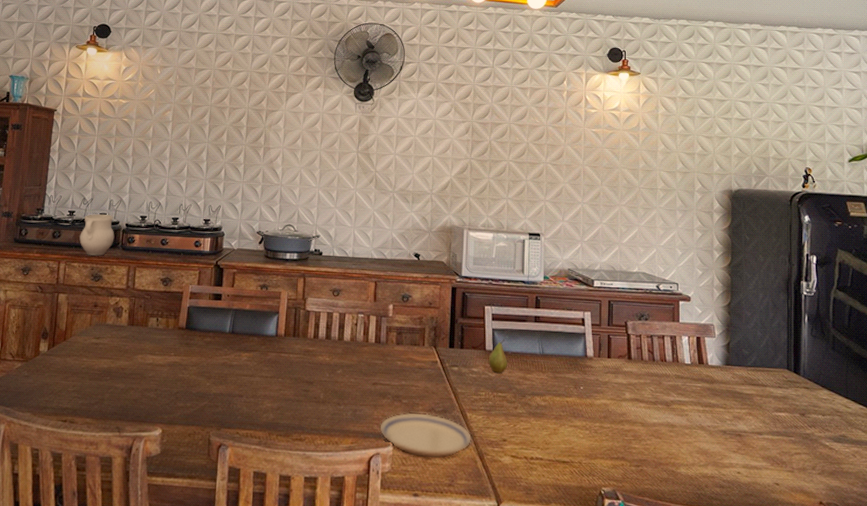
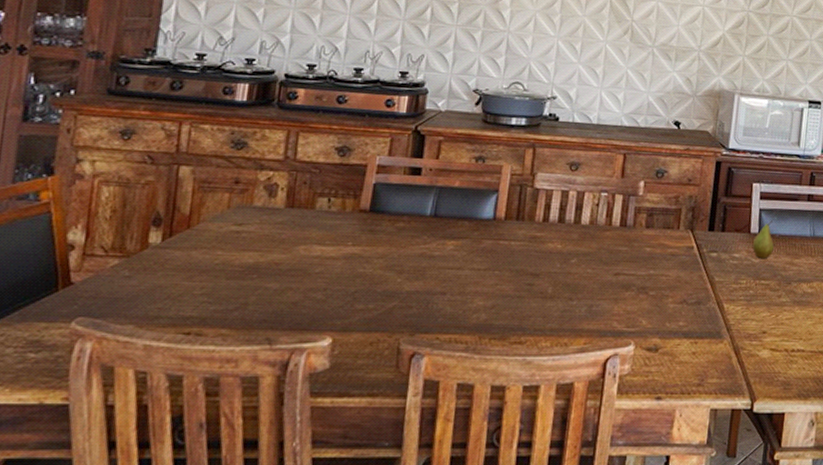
ceramic jug: present [79,214,115,256] -> none [213,59,268,116]
plate: present [380,413,472,459] -> none [620,306,727,357]

